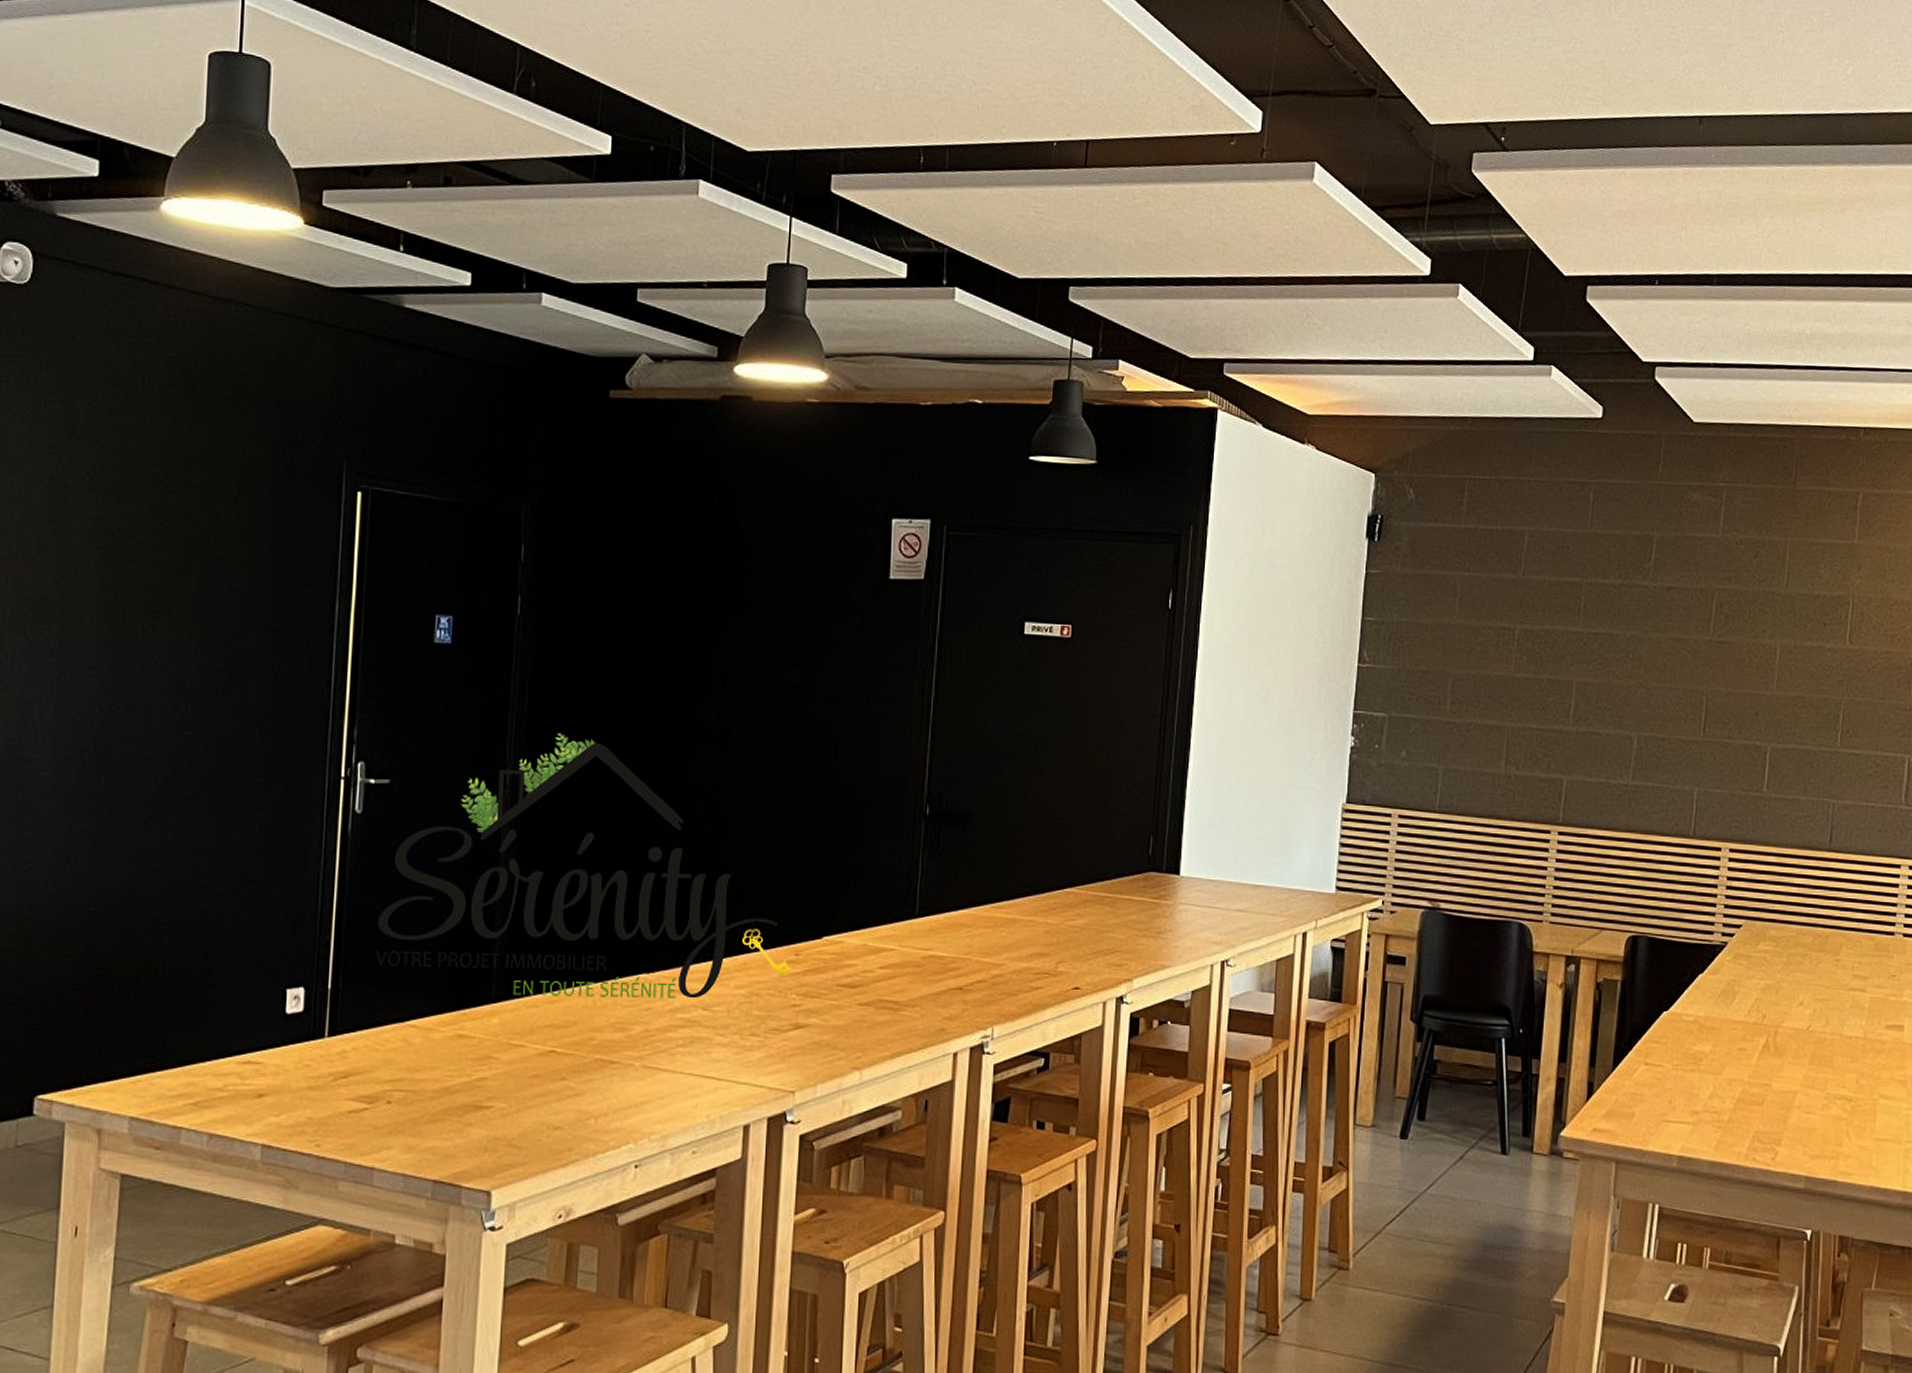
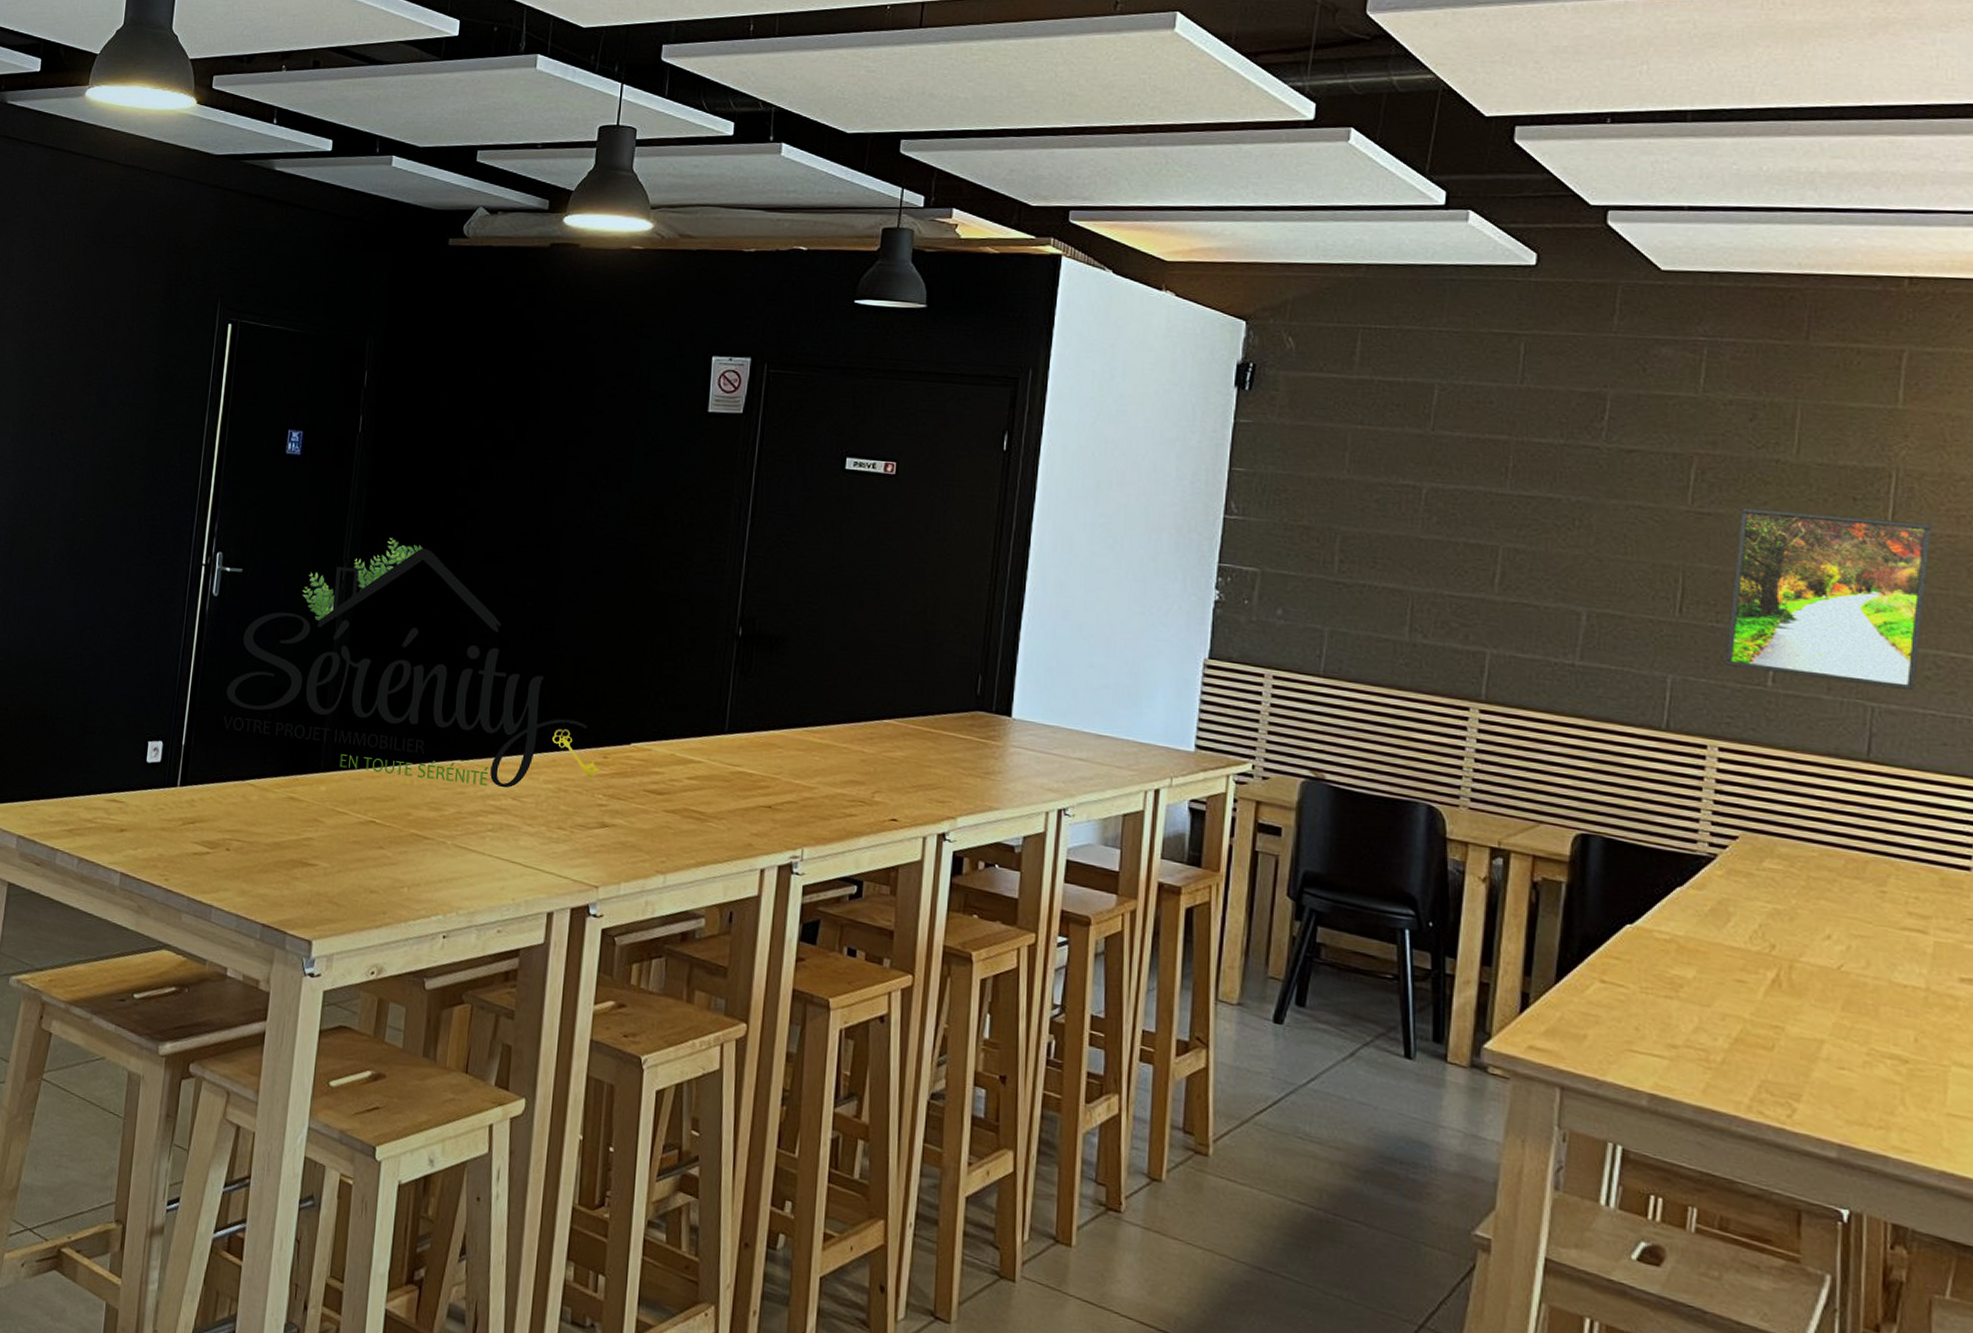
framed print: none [1734,635,1875,788] -> present [1725,507,1932,691]

